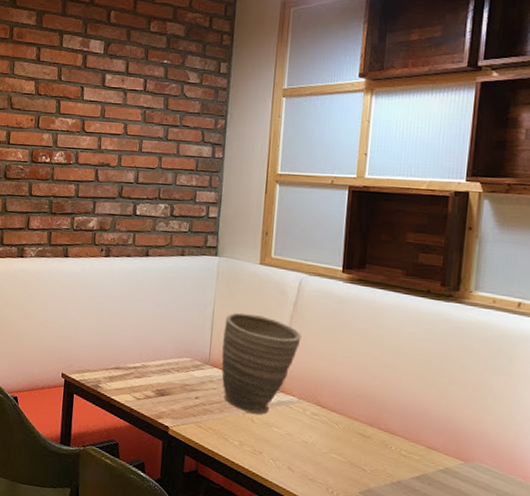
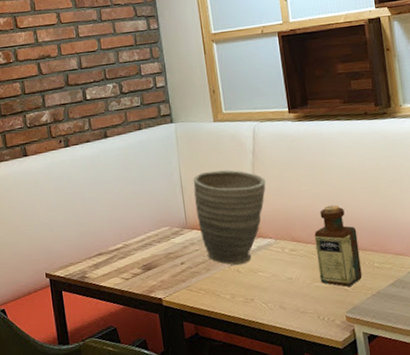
bottle: none [337,378,390,467] -> present [314,205,363,287]

